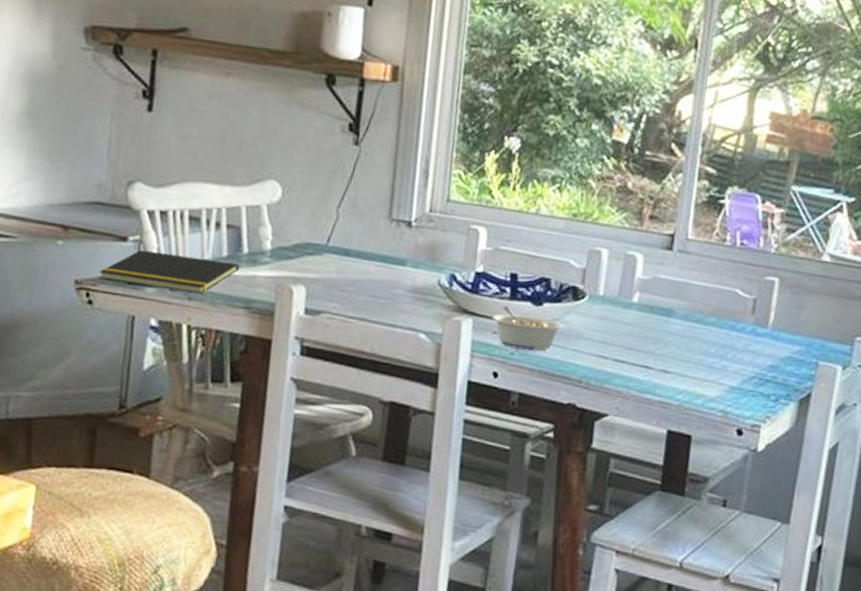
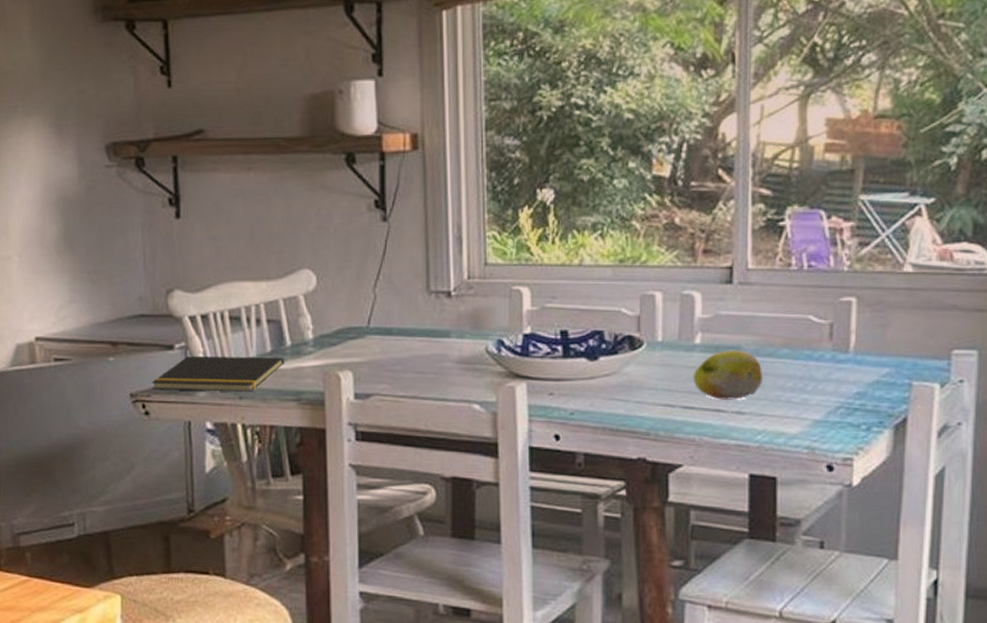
legume: present [492,306,564,352] -> none [547,365,624,409]
fruit: none [627,311,690,359] -> present [693,350,763,400]

